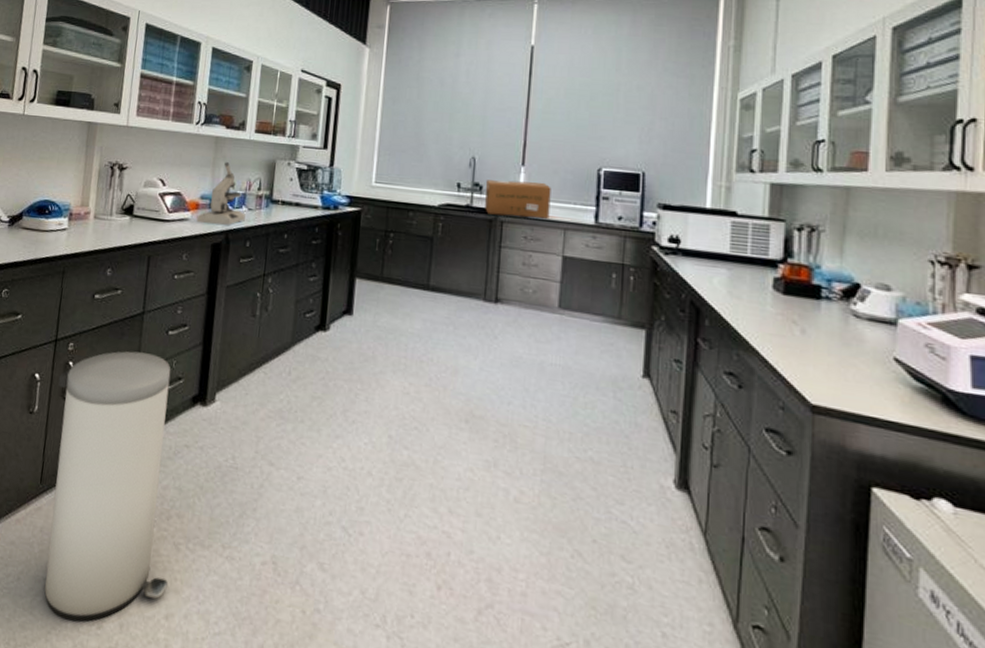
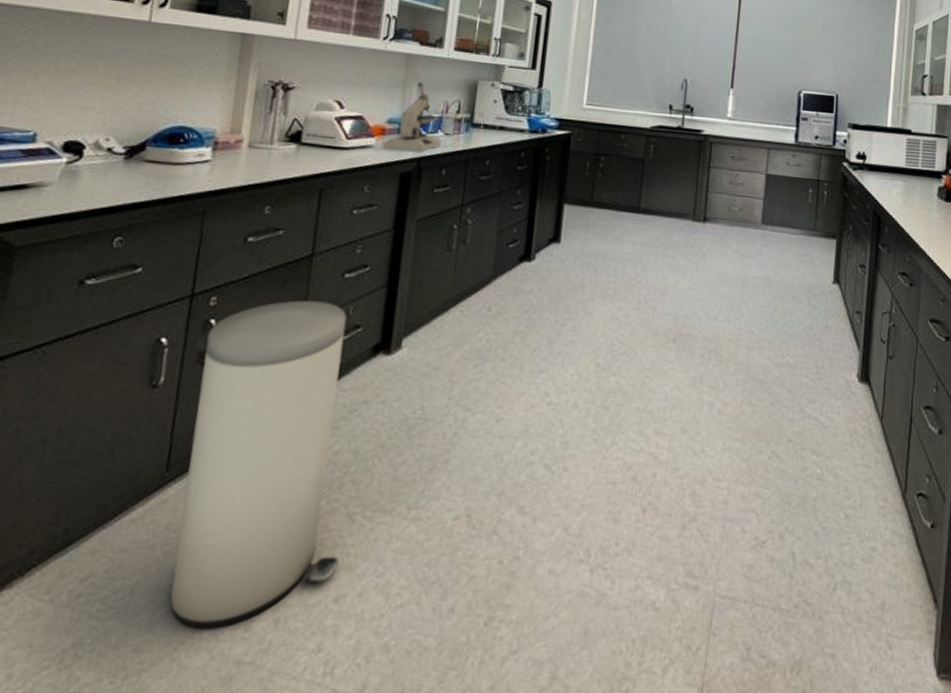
box: present [485,180,551,219] -> none [695,102,757,139]

